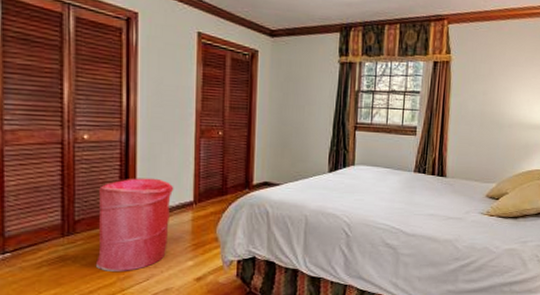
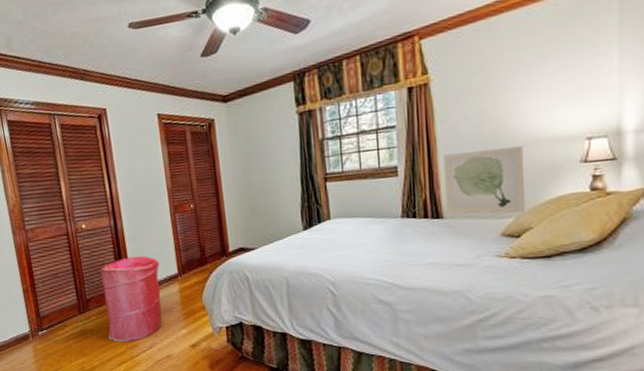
wall art: none [449,124,509,180] -> present [444,146,526,215]

